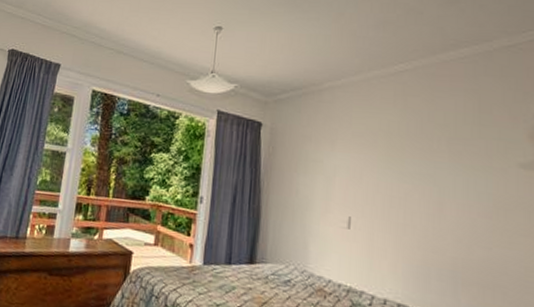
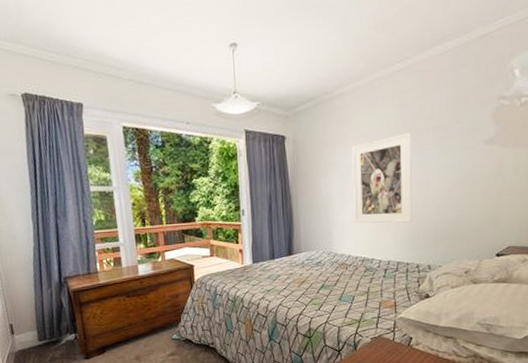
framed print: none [339,140,421,253] -> present [352,133,413,224]

